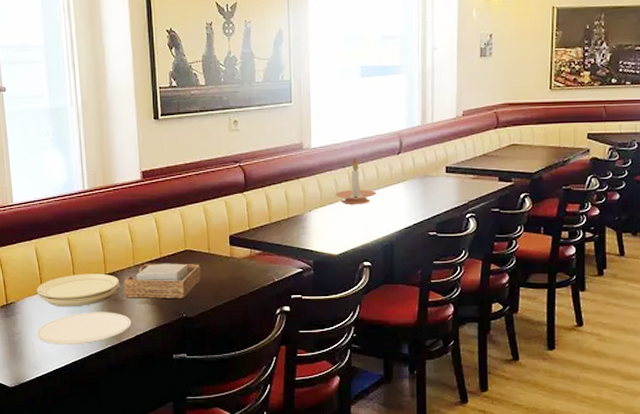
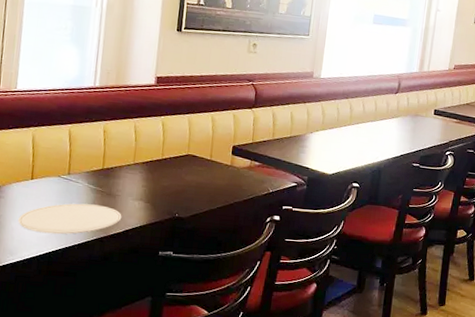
plate: present [36,273,120,307] -> none [26,165,117,197]
napkin holder: present [124,263,201,299] -> none [119,162,201,200]
candle holder: present [335,157,377,204] -> none [336,91,373,133]

